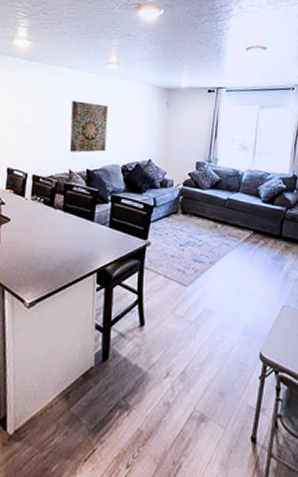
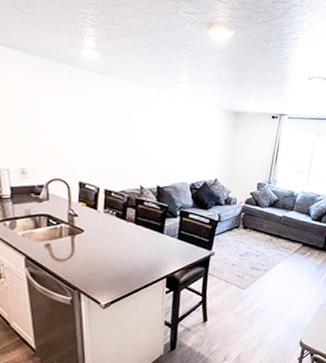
wall art: present [69,101,108,153] -> none [140,118,178,170]

